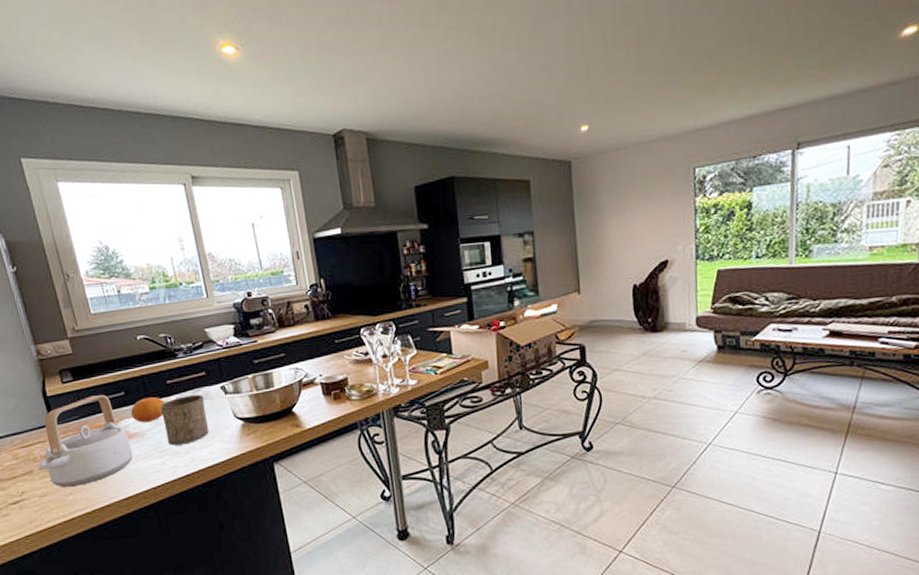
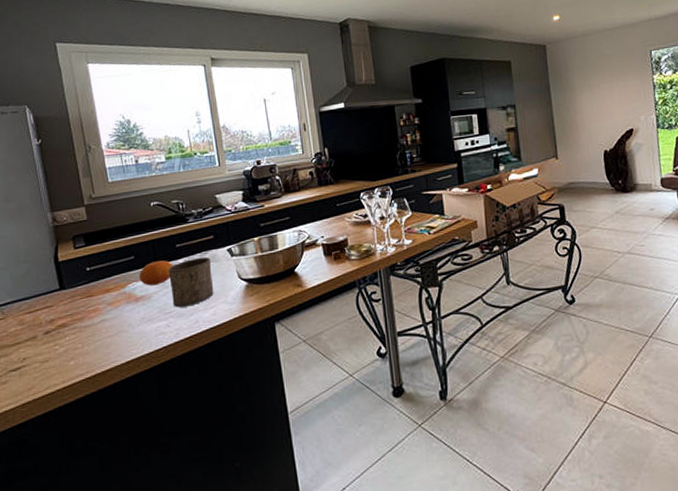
teapot: present [39,395,133,487] -> none [44,259,138,352]

